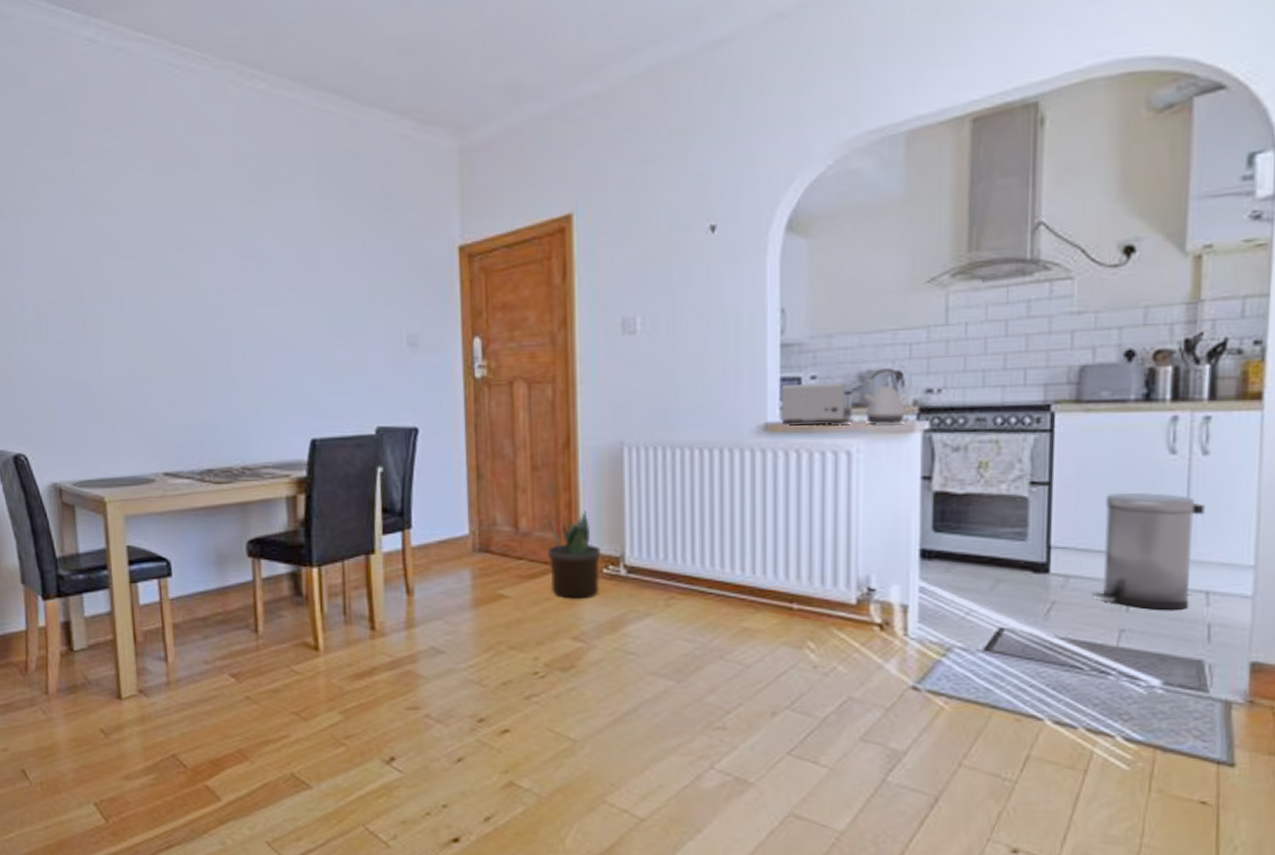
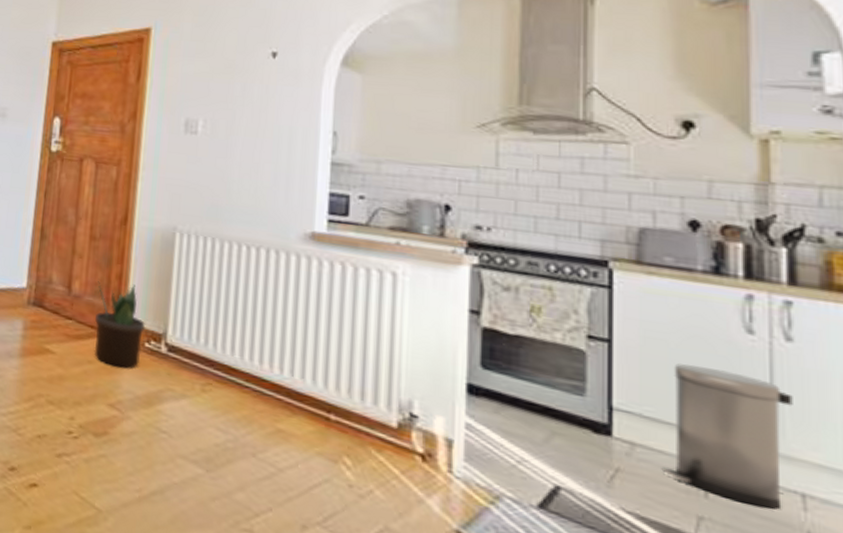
toaster: present [781,382,854,426] -> none [328,199,402,246]
kettle: present [862,368,908,425] -> none [409,199,456,255]

